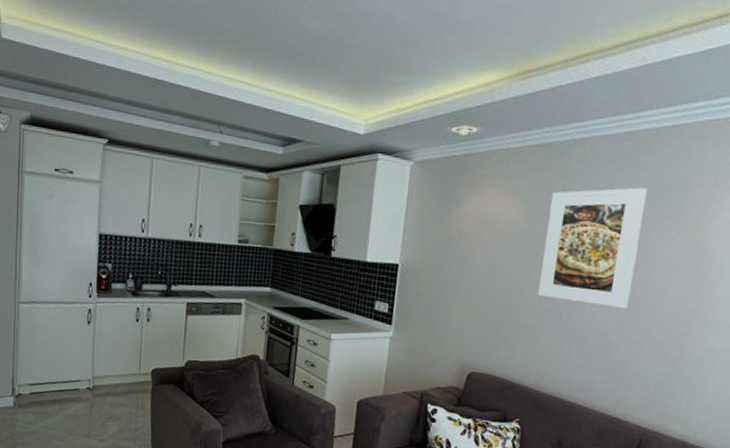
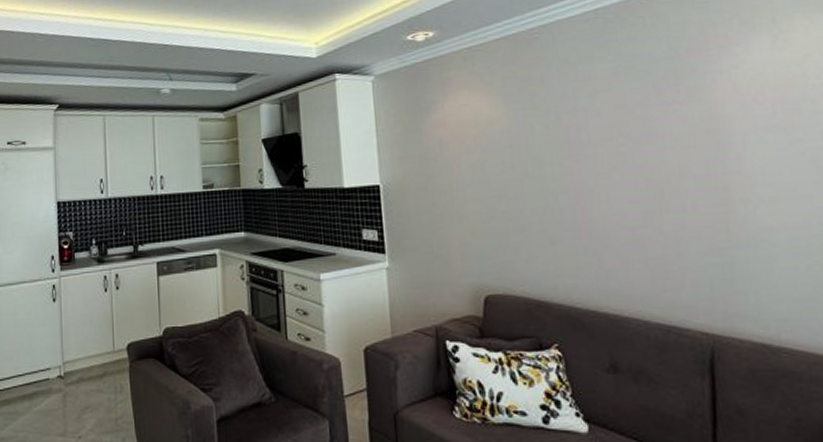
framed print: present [537,187,647,309] -> none [530,62,649,197]

